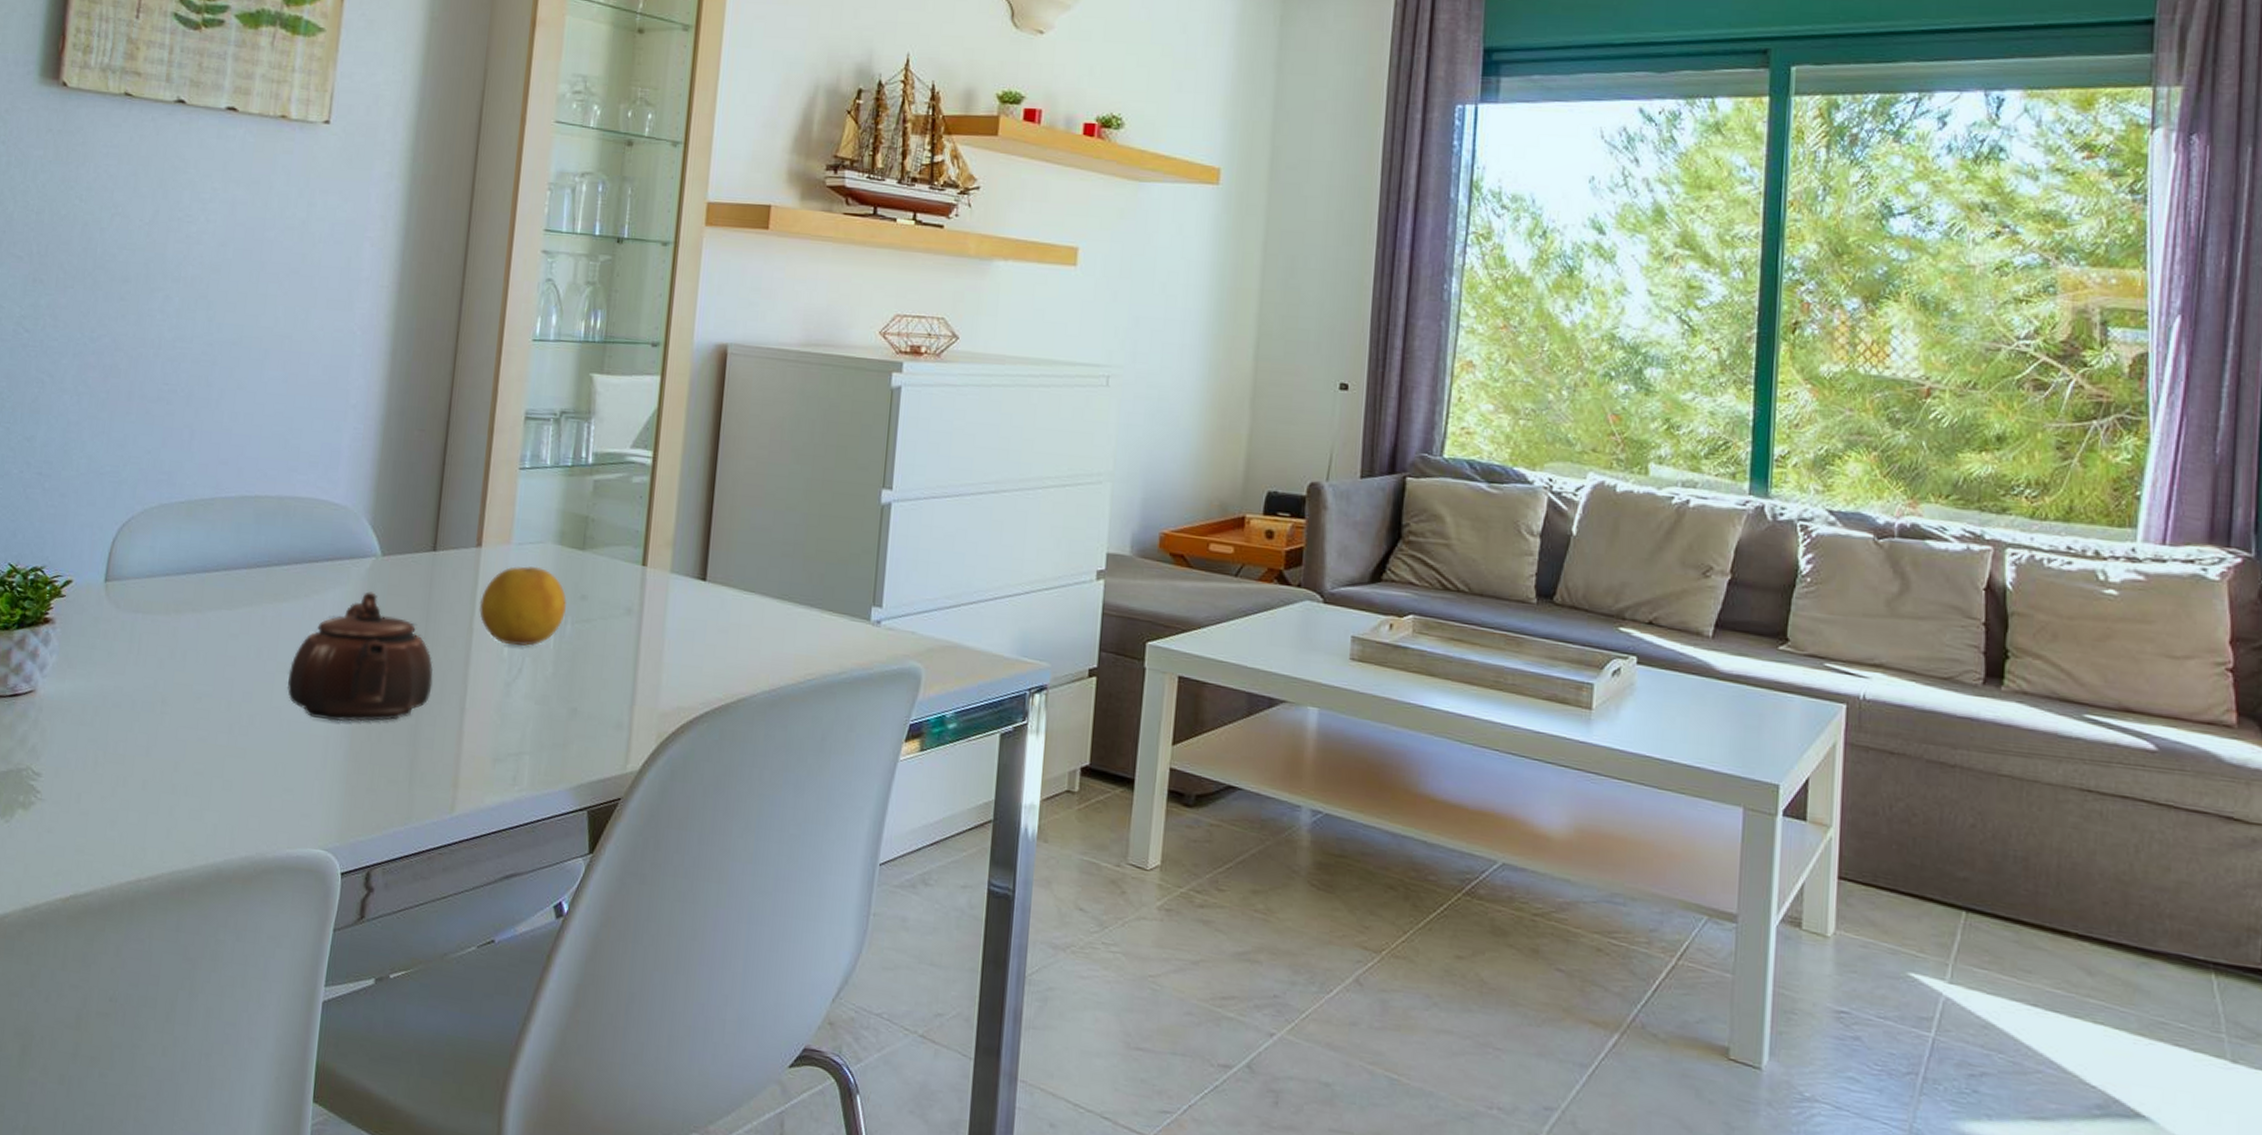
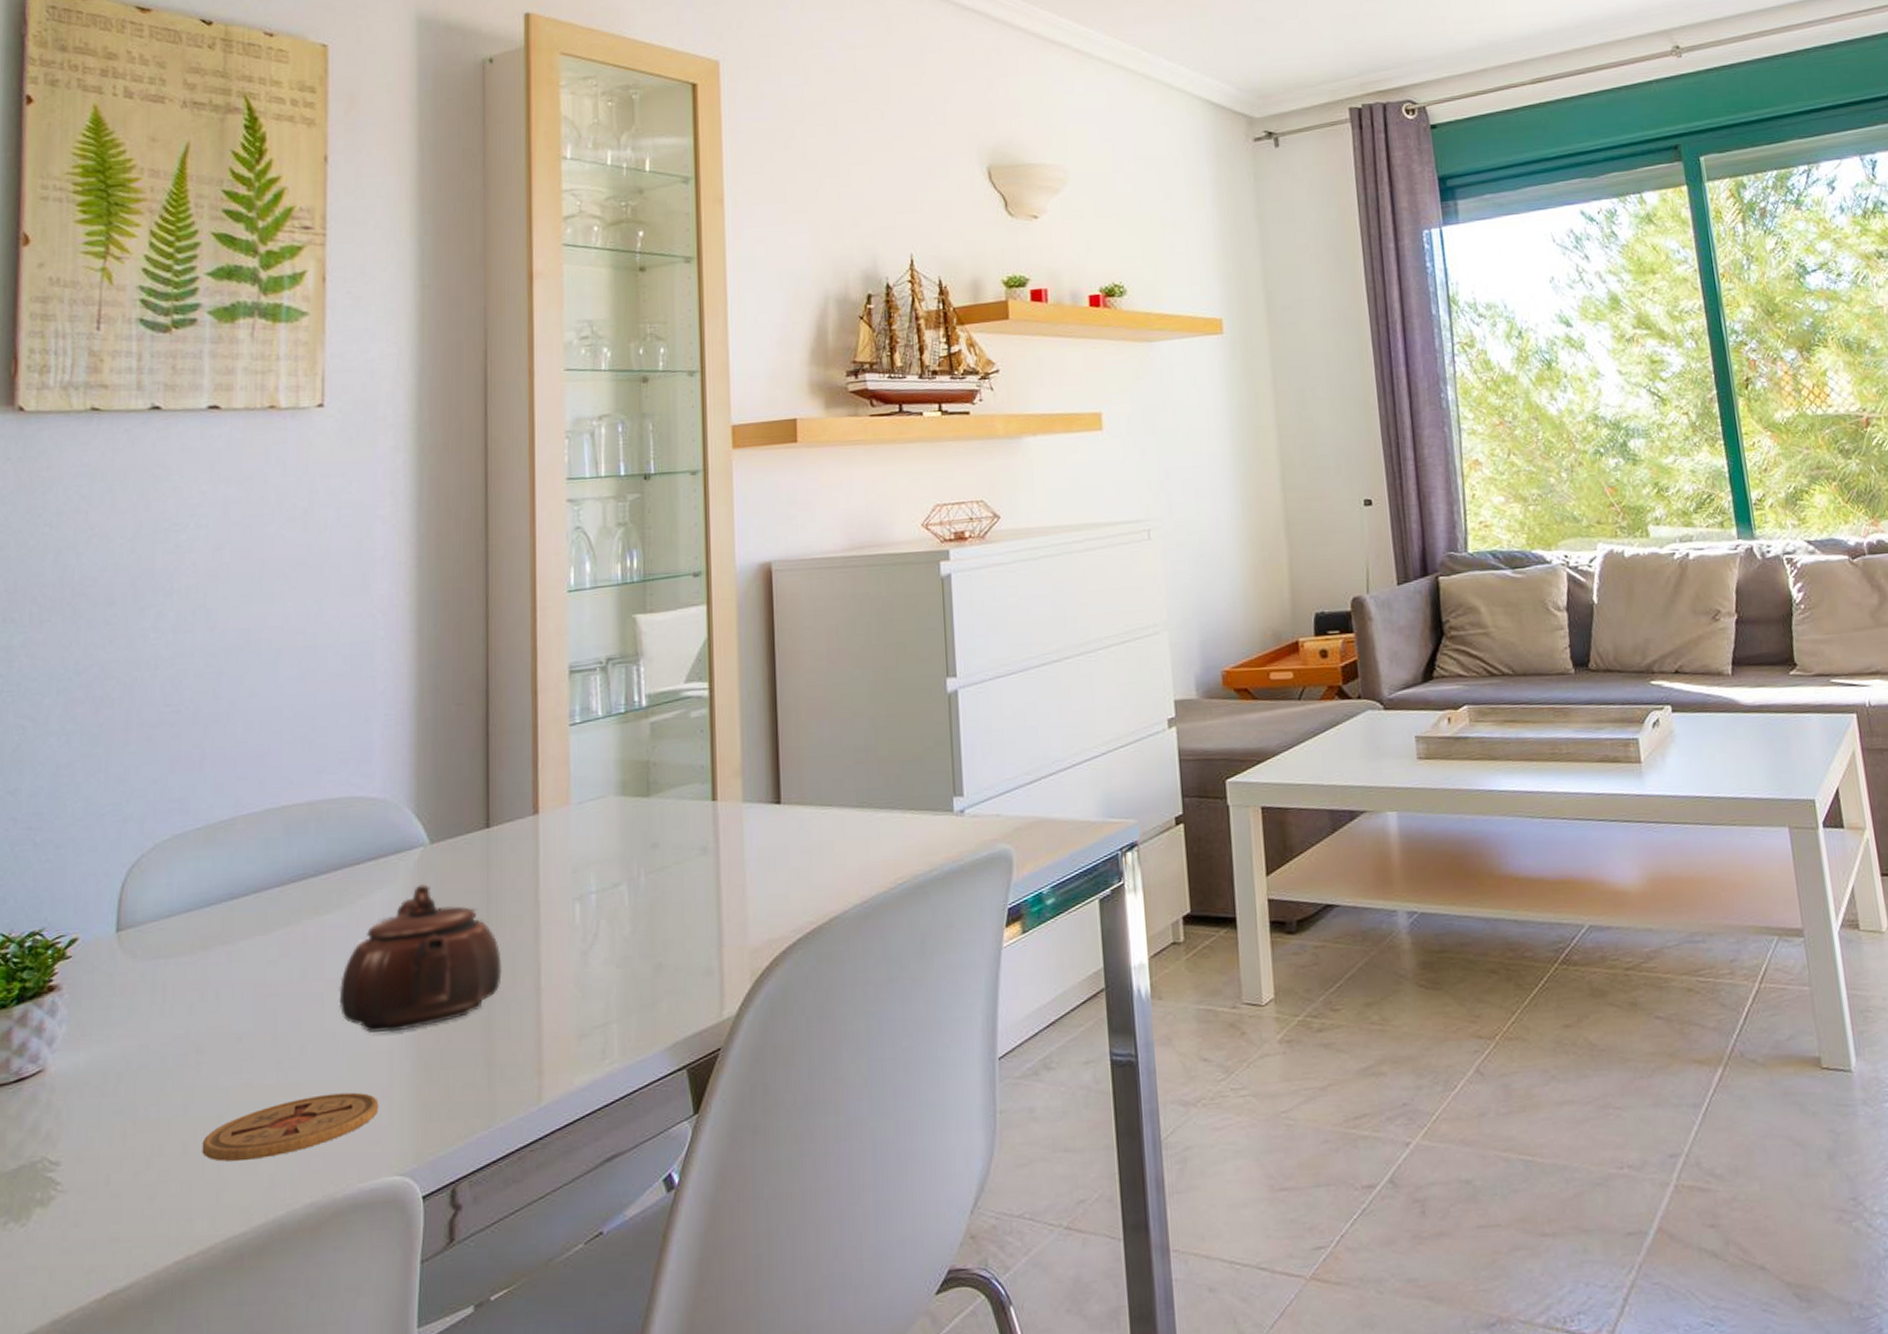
coaster: none [158,762,312,809] -> present [202,1092,379,1162]
fruit: present [479,566,567,647] -> none [543,822,637,911]

